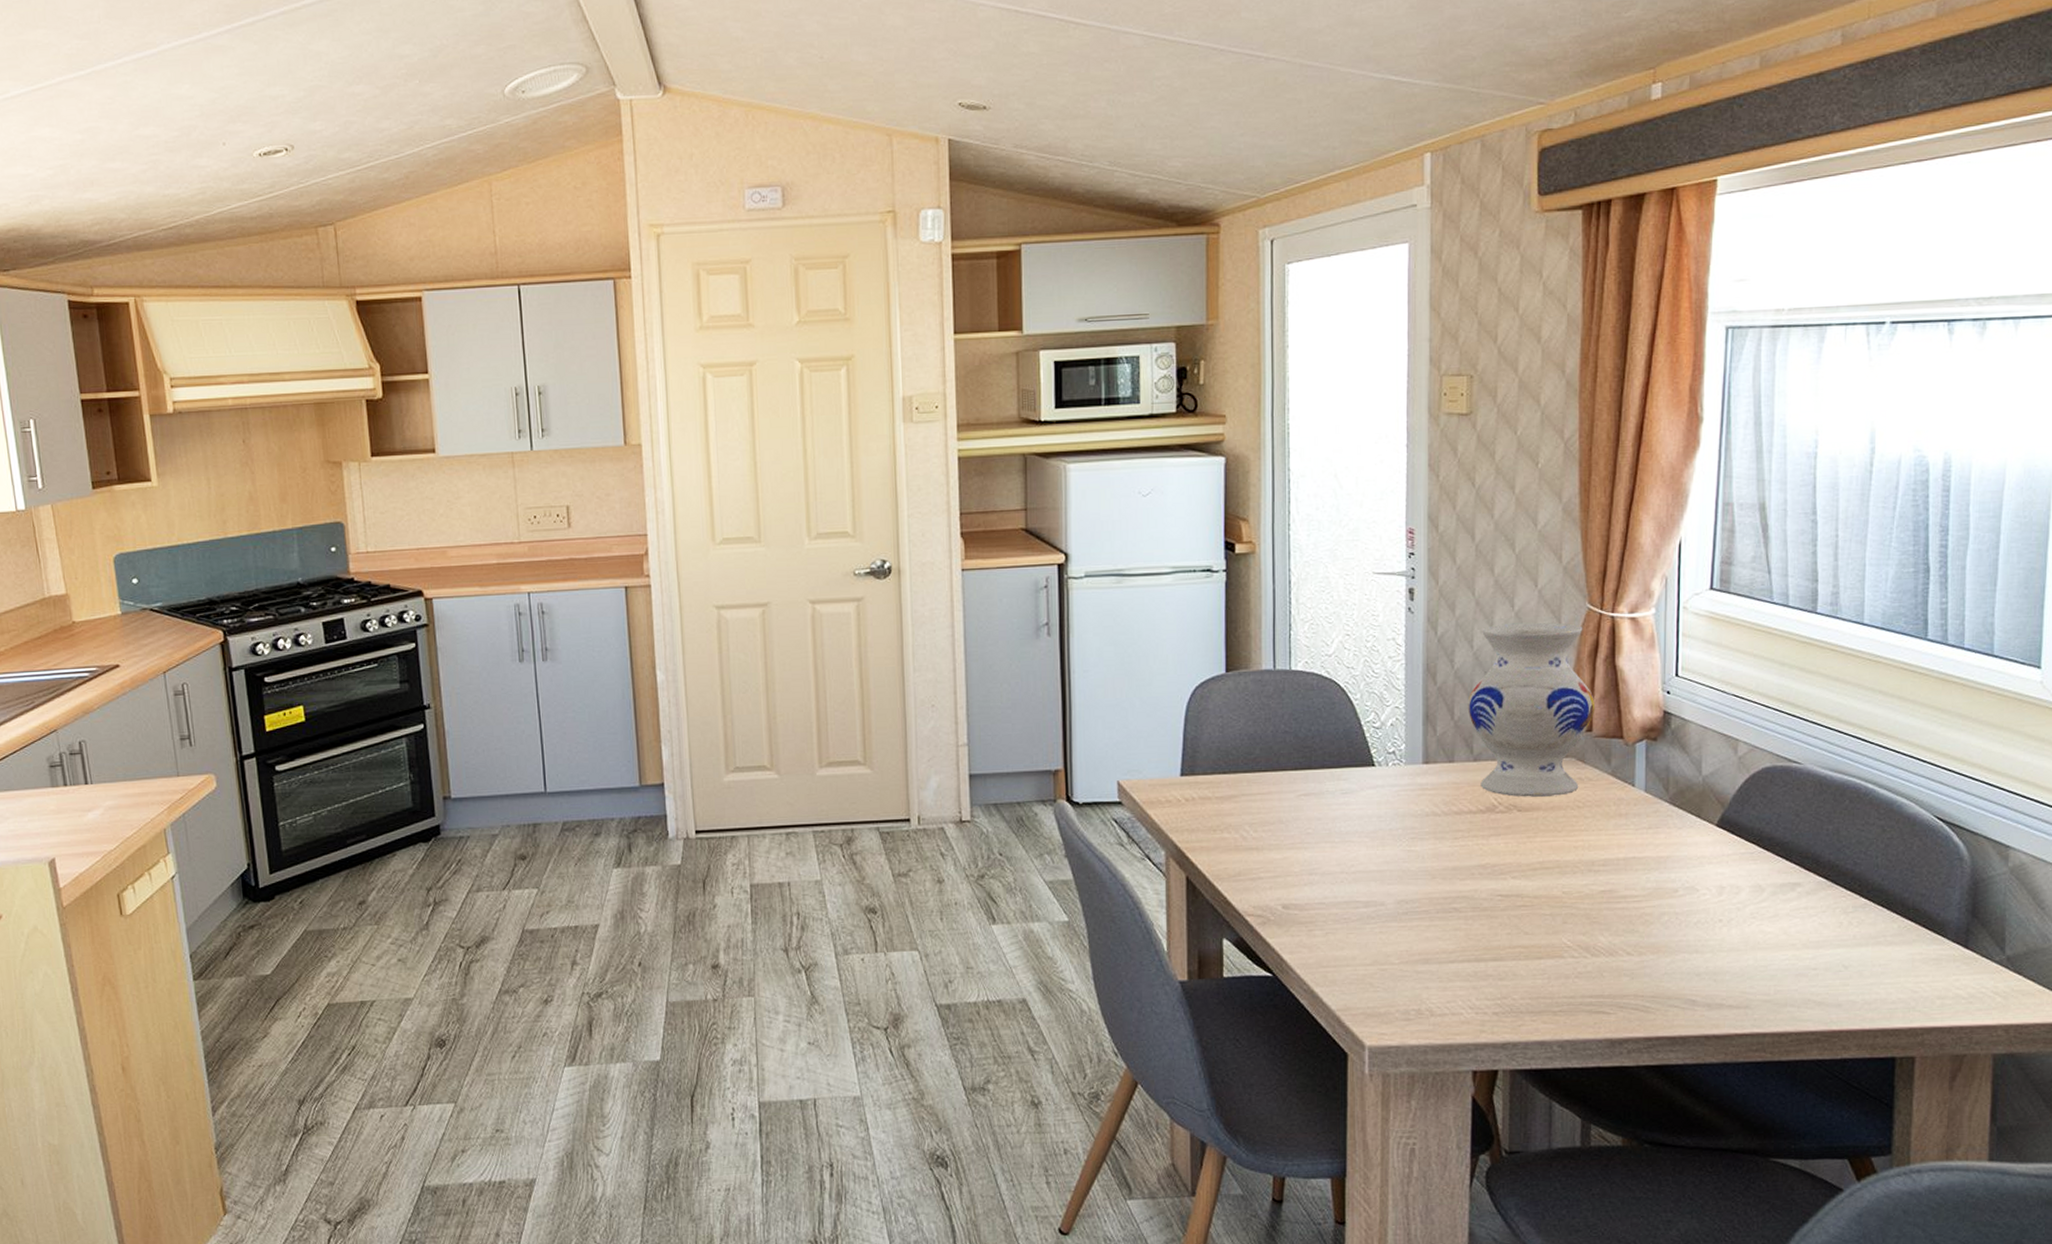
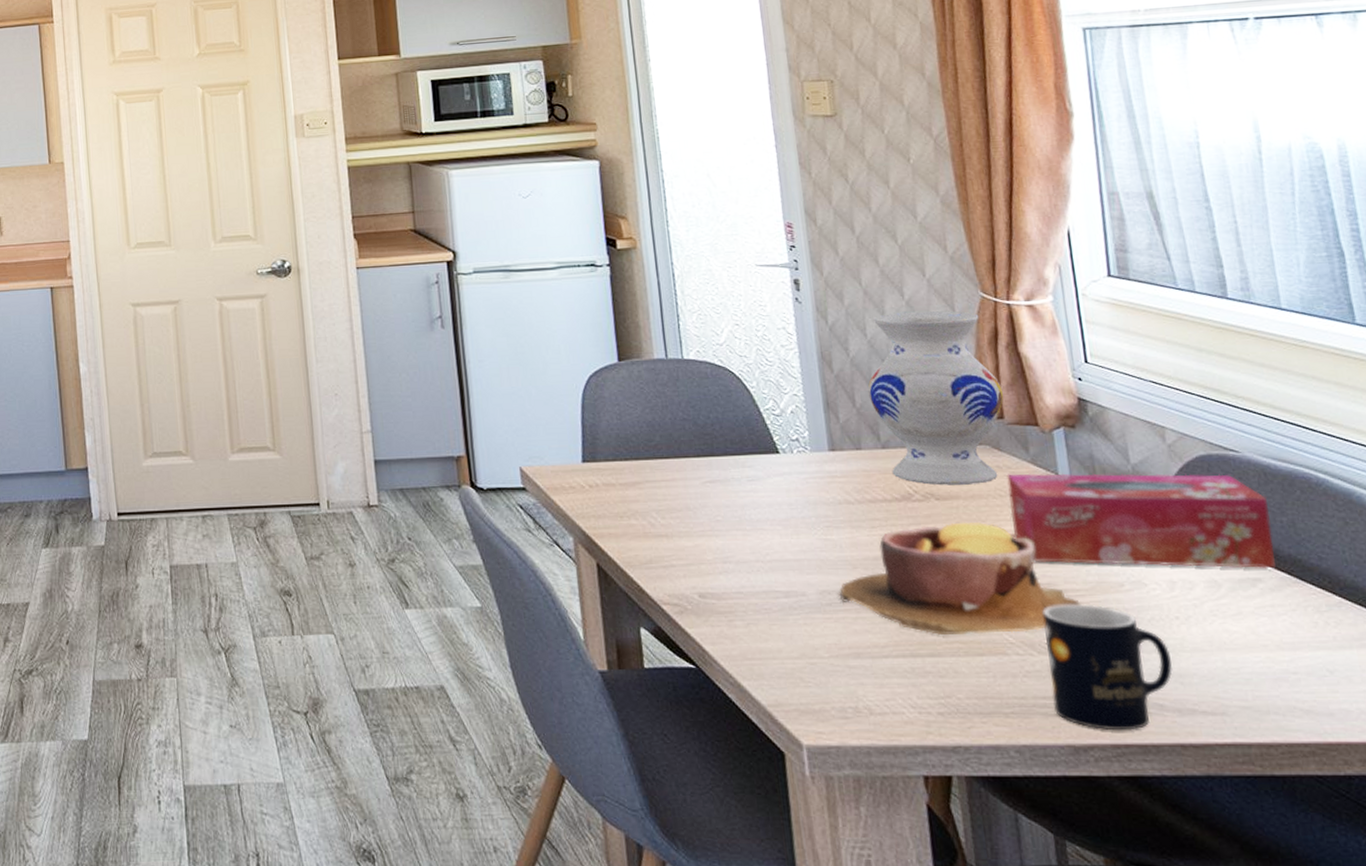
bowl: none [1416,832,1638,940] -> present [839,522,1083,635]
tissue box: none [1585,785,1819,874] -> present [1007,473,1276,569]
mug: none [1599,909,1709,1025] -> present [1042,604,1172,731]

